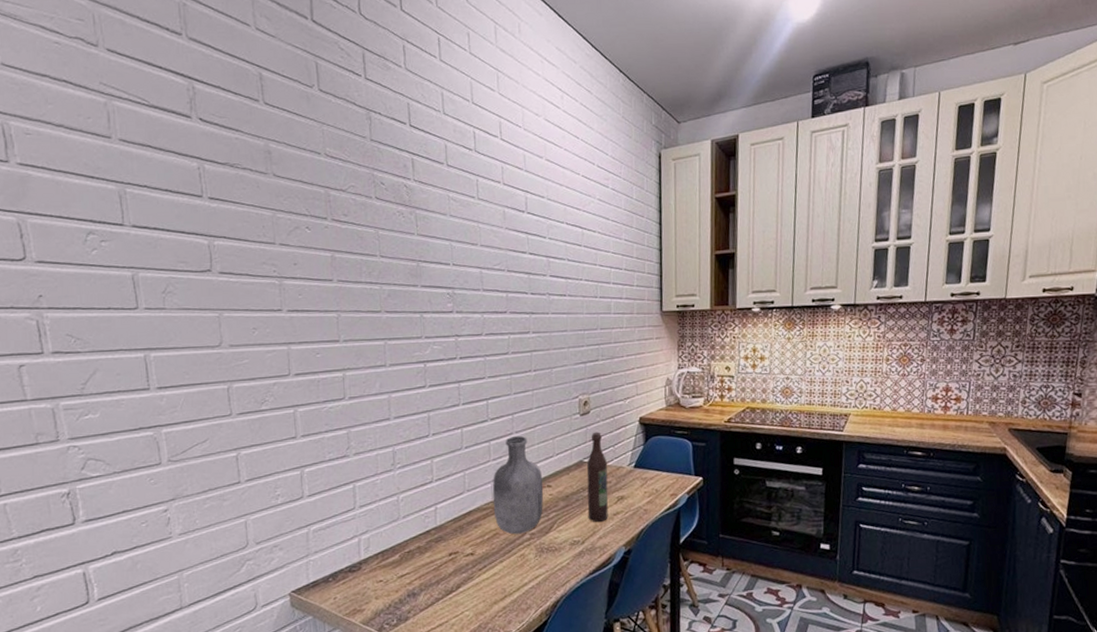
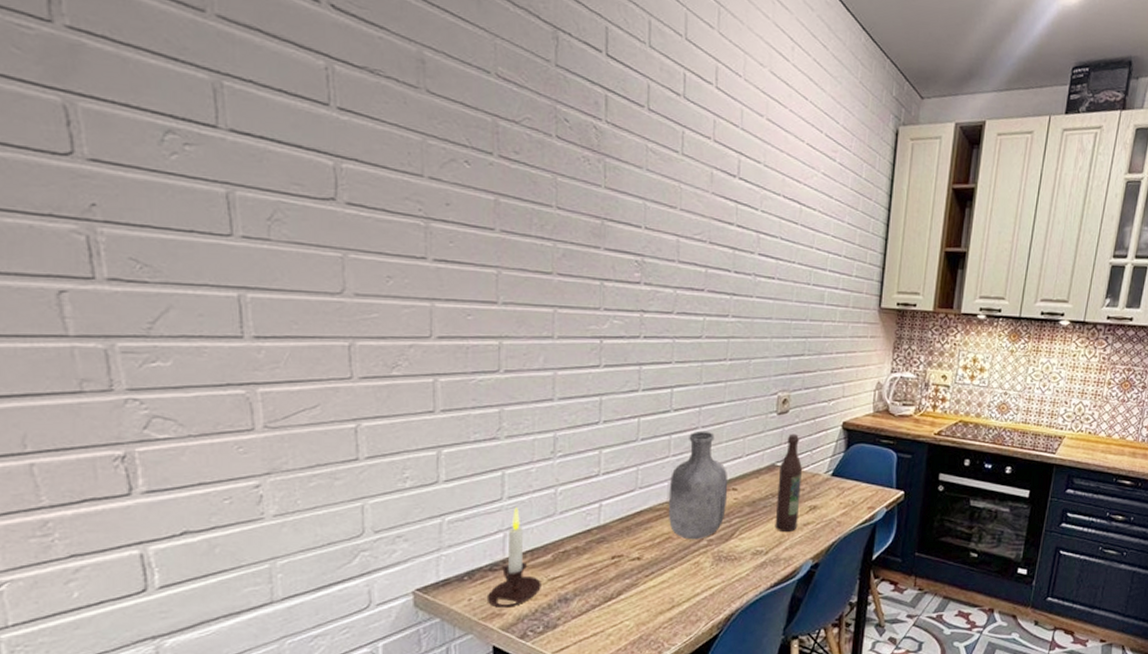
candle: none [348,515,393,604] -> present [486,507,541,608]

